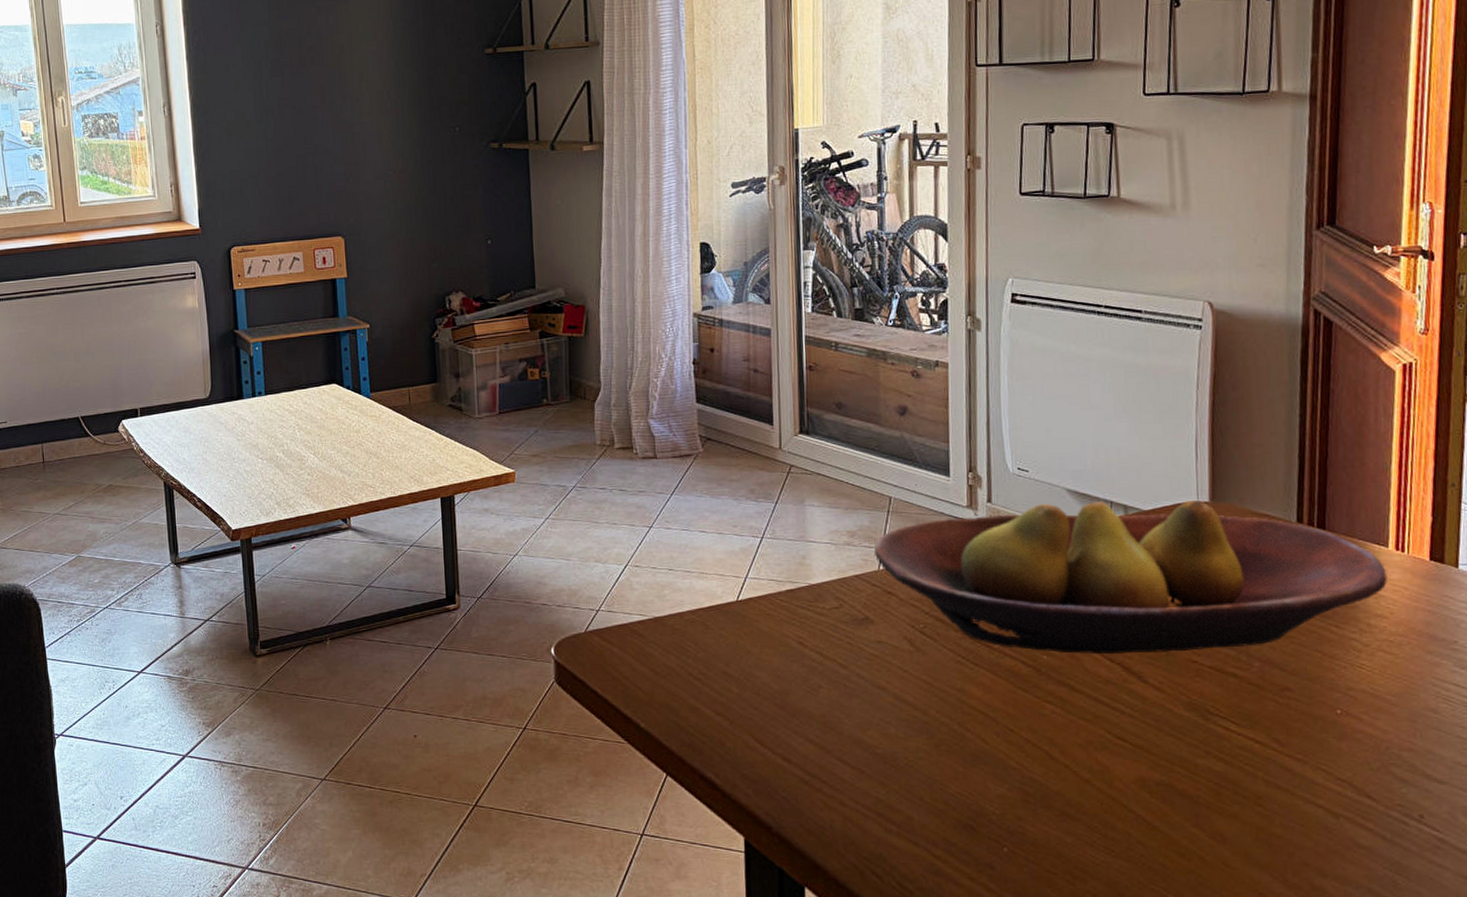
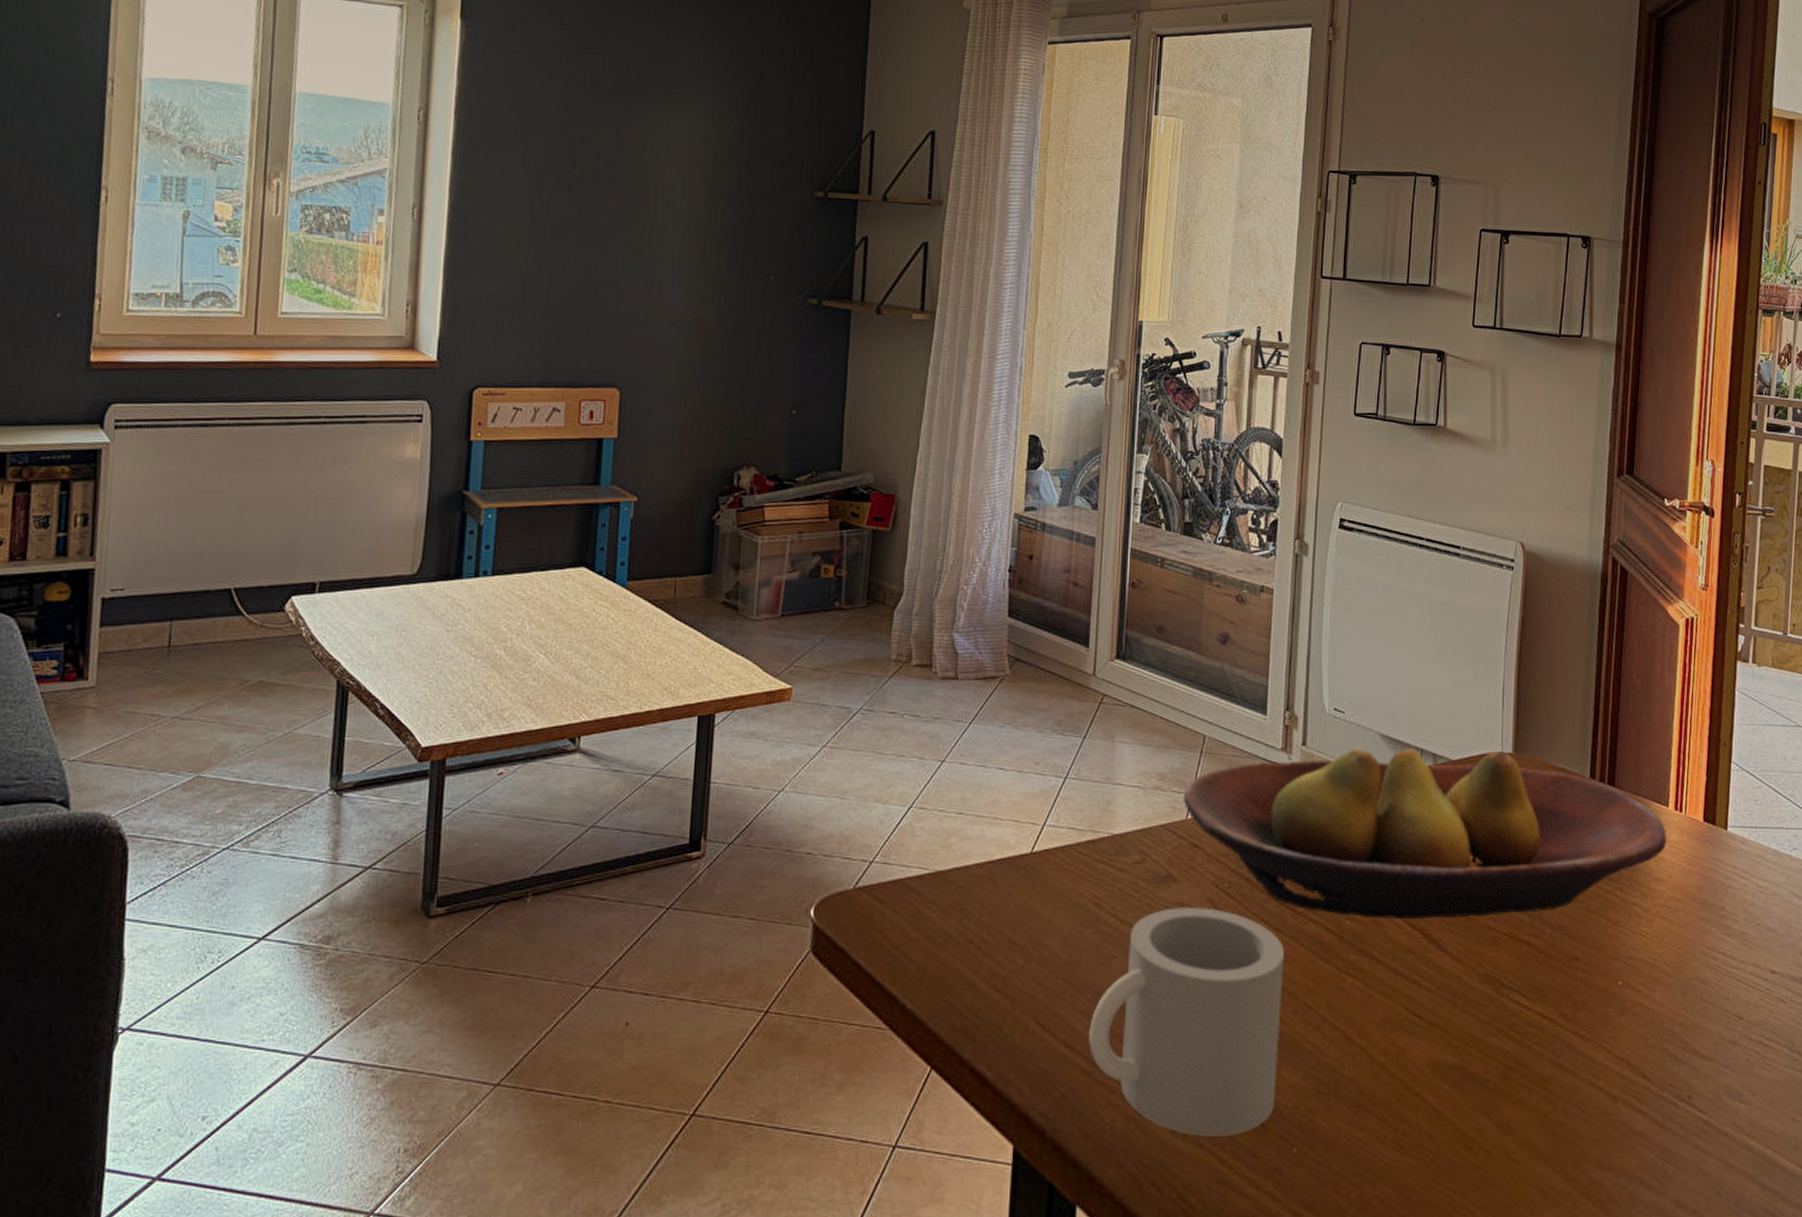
mug: none [803,644,984,837] -> present [1089,906,1285,1138]

